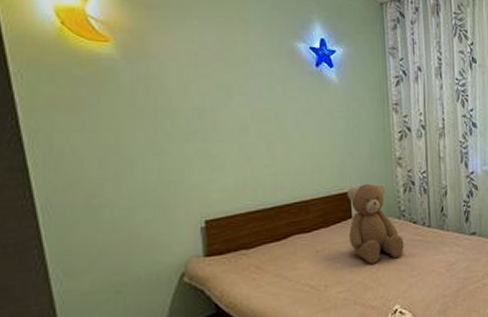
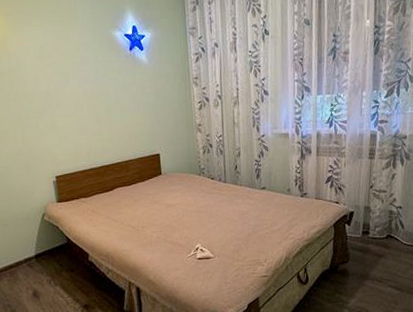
teddy bear: present [346,183,404,264] -> none [157,146,204,211]

